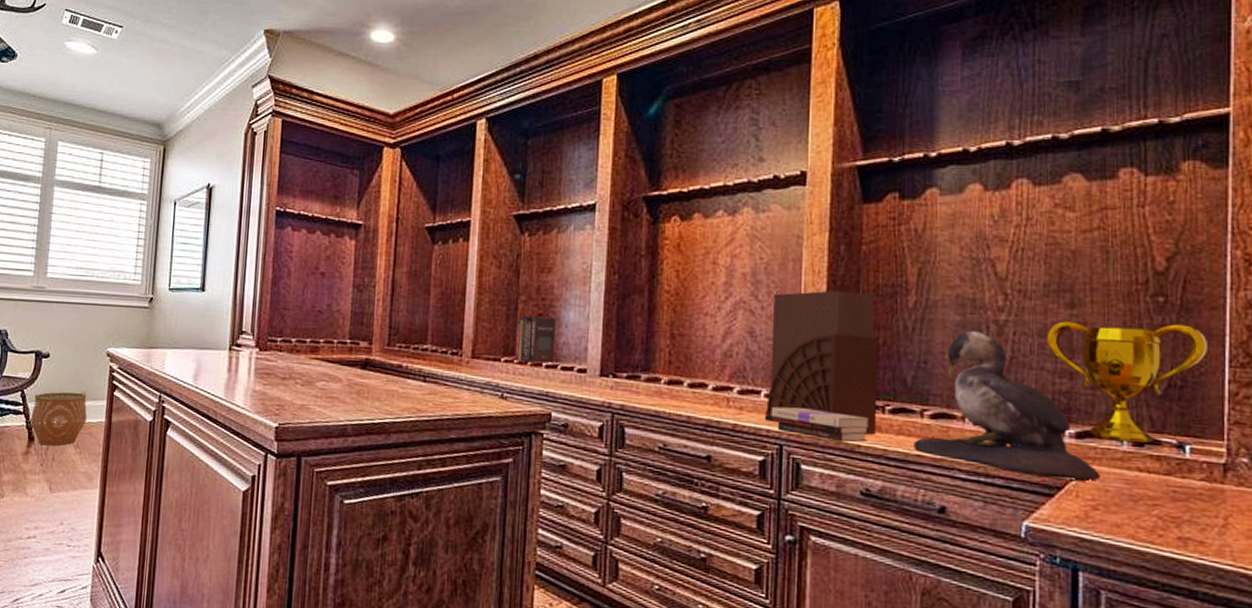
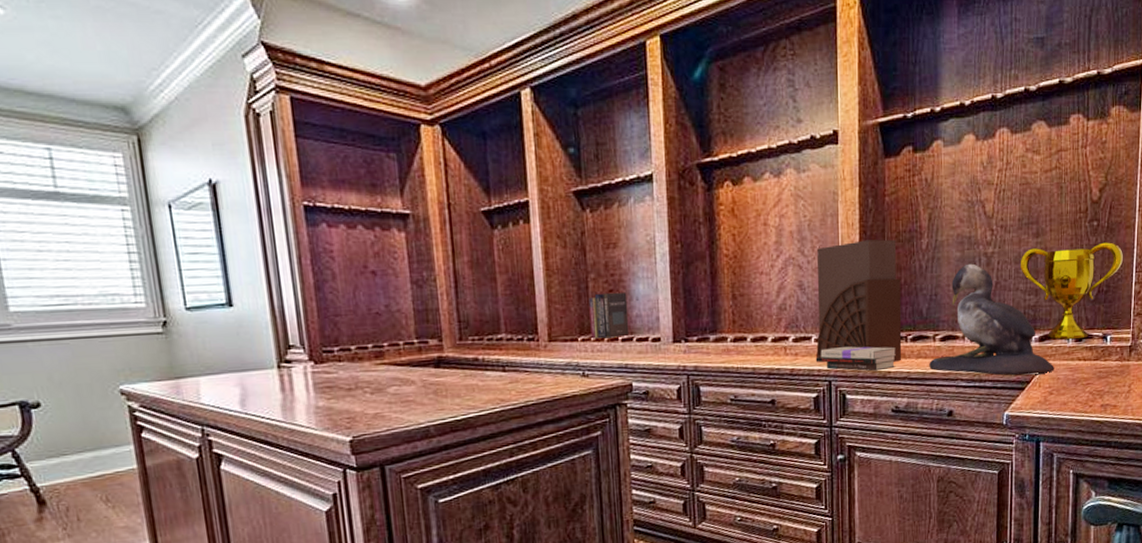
basket: present [29,391,88,446] -> none [32,438,113,508]

